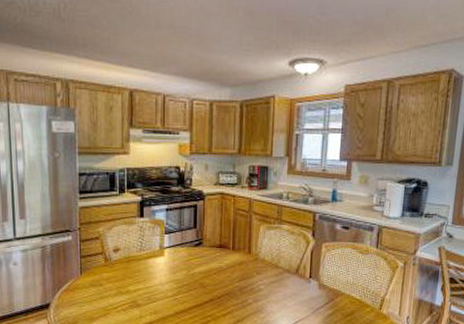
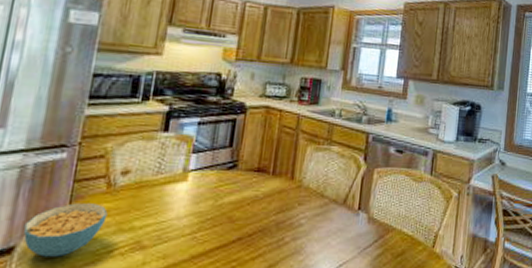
cereal bowl: none [53,273,109,311] -> present [23,203,108,257]

